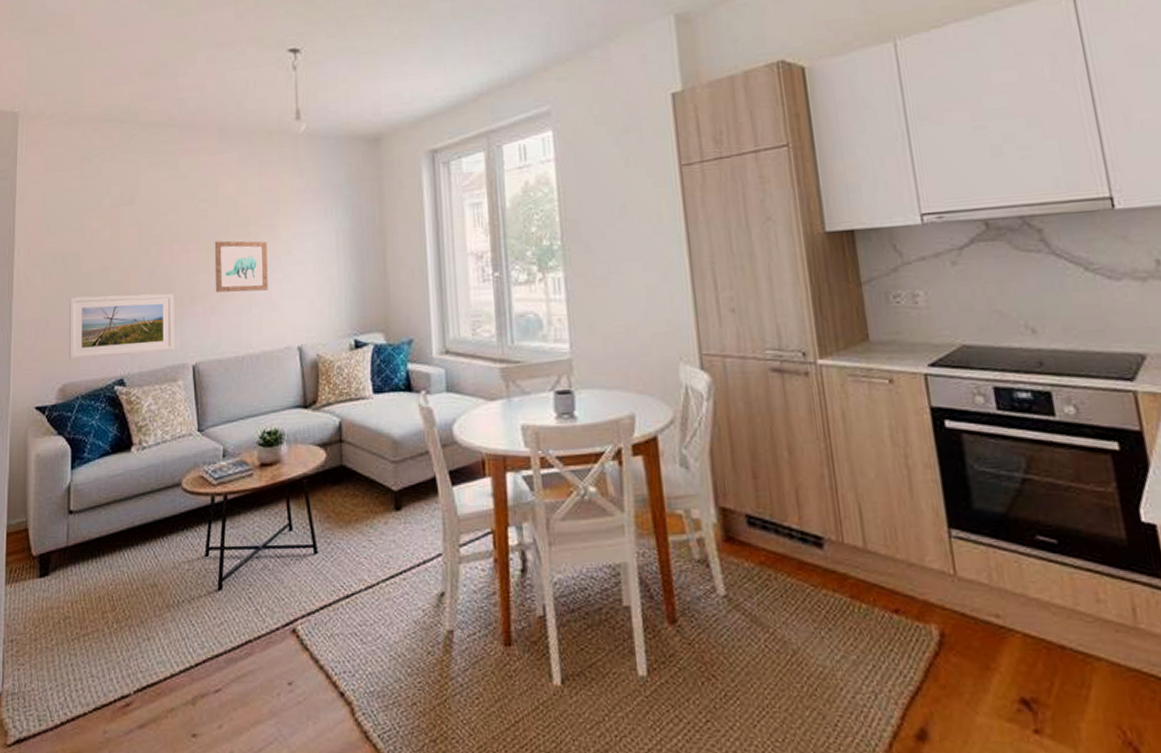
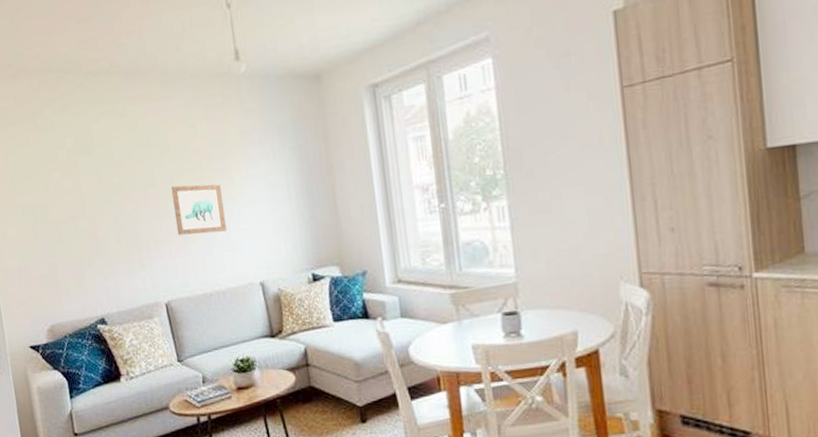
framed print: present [69,293,175,360] -> none [44,238,147,303]

